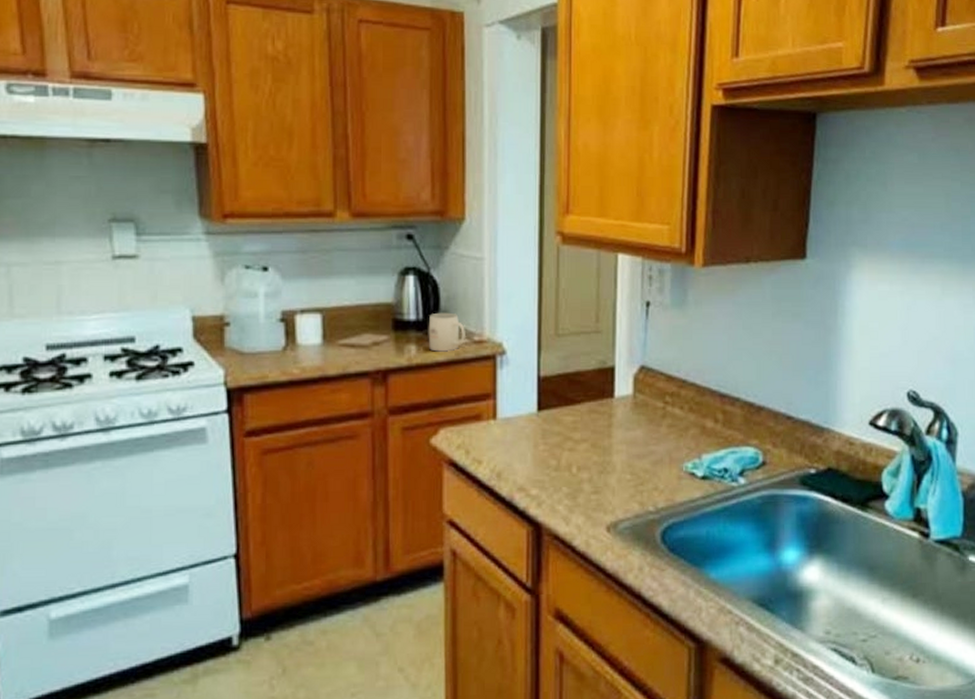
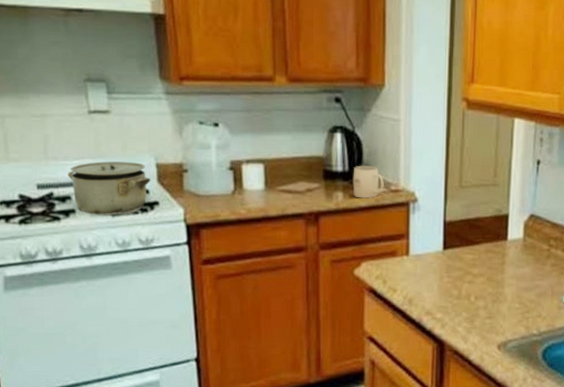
saucepan: none [85,315,185,380] -> present [68,161,151,215]

